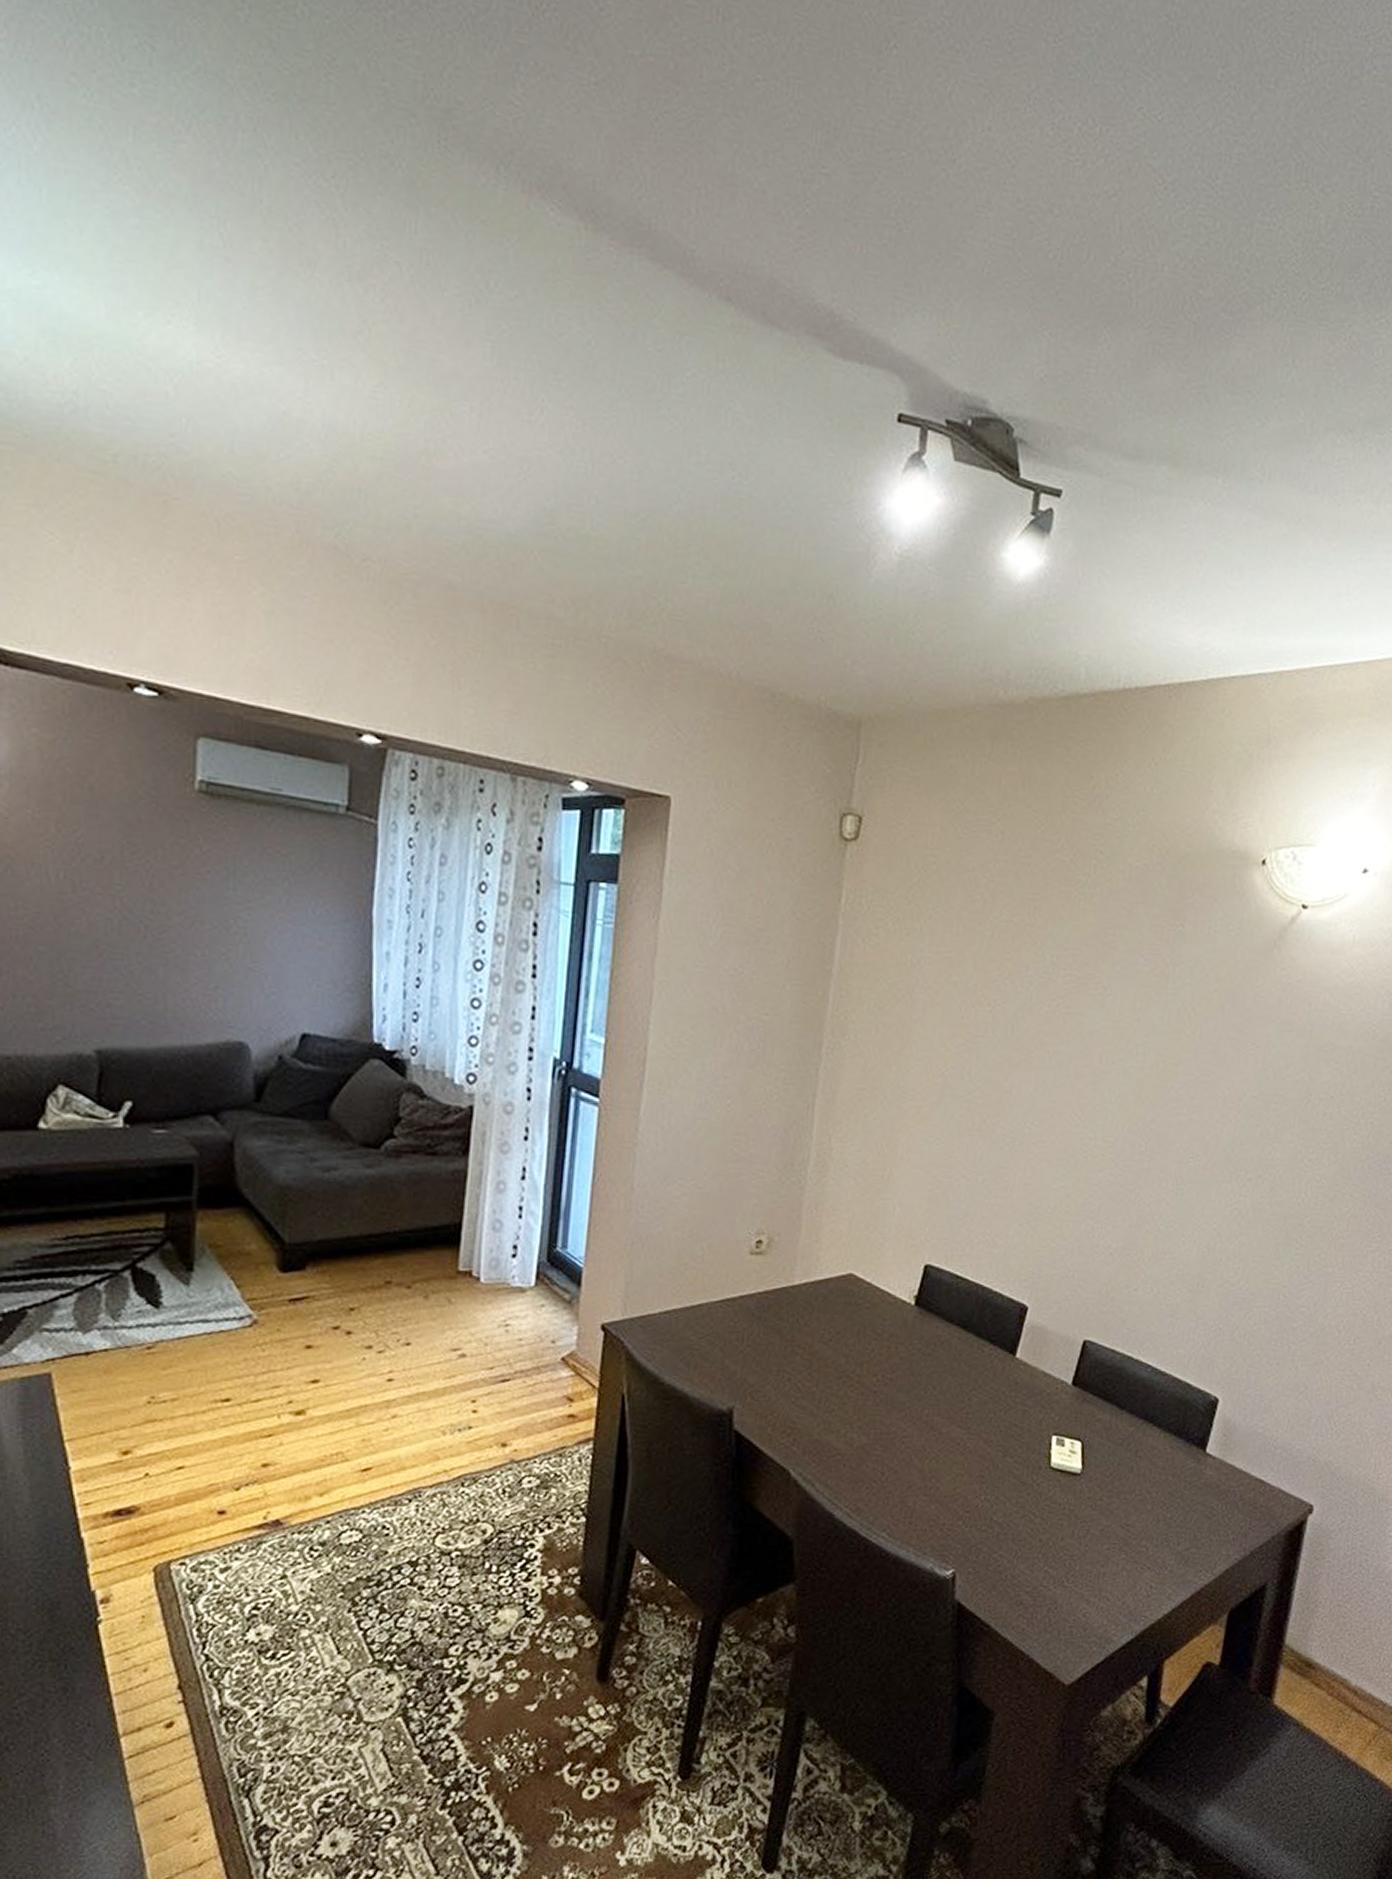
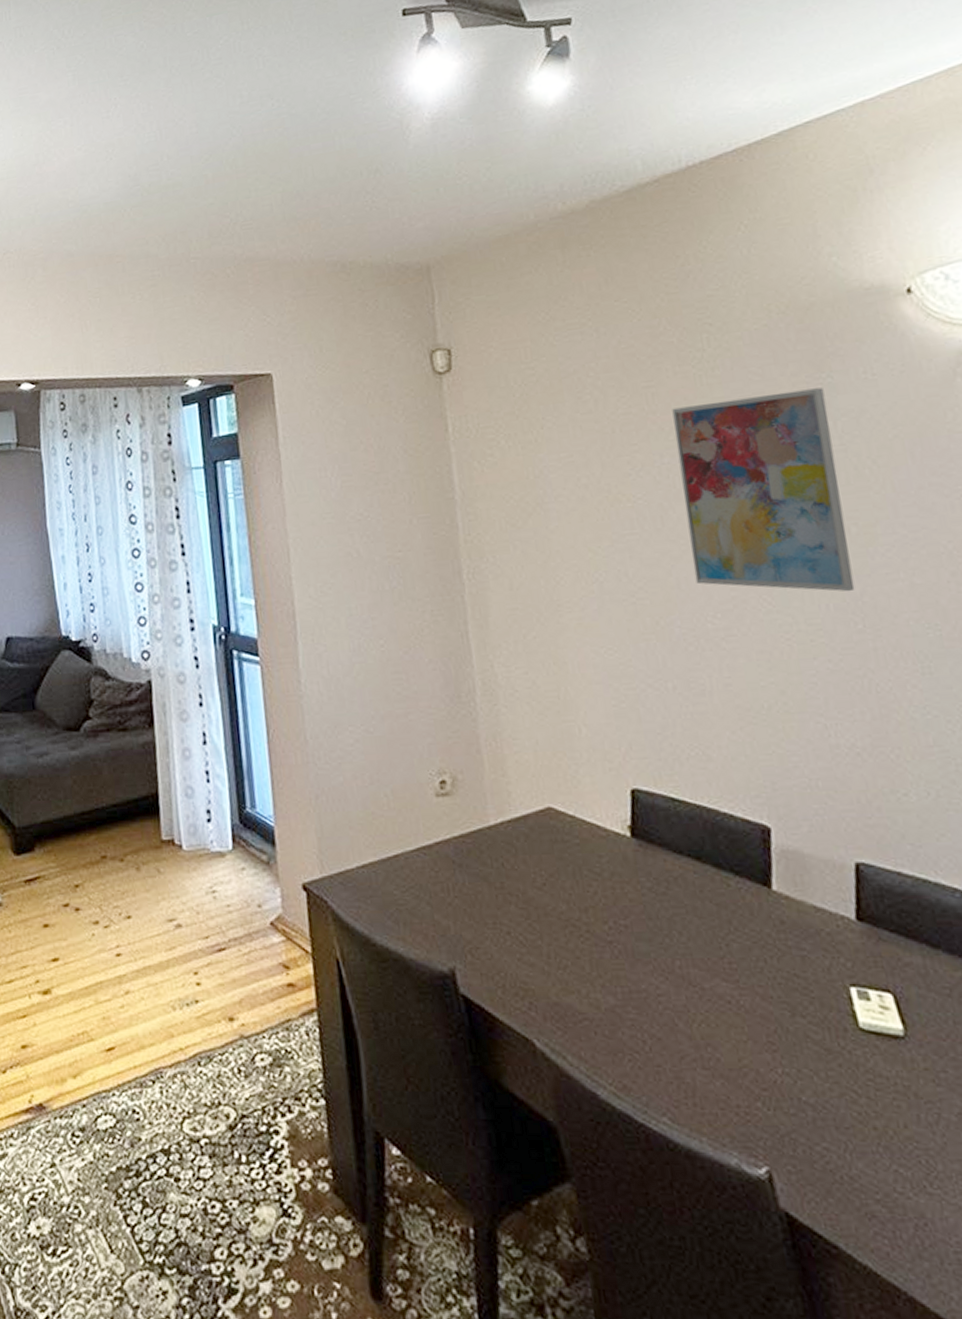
wall art: none [1025,925,1174,1119] -> present [672,387,855,592]

